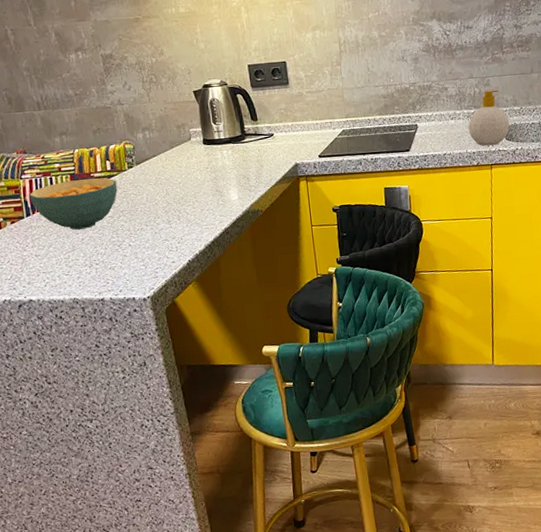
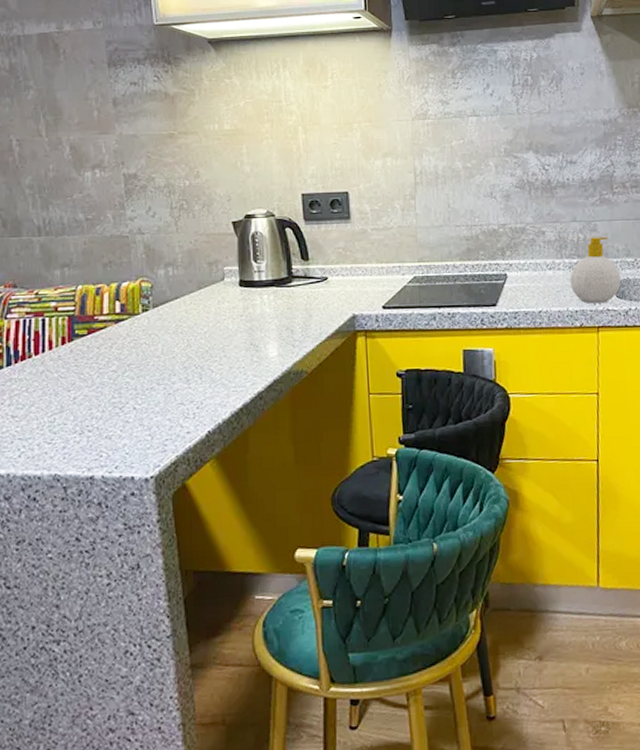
cereal bowl: present [29,178,118,230] -> none [13,321,126,386]

